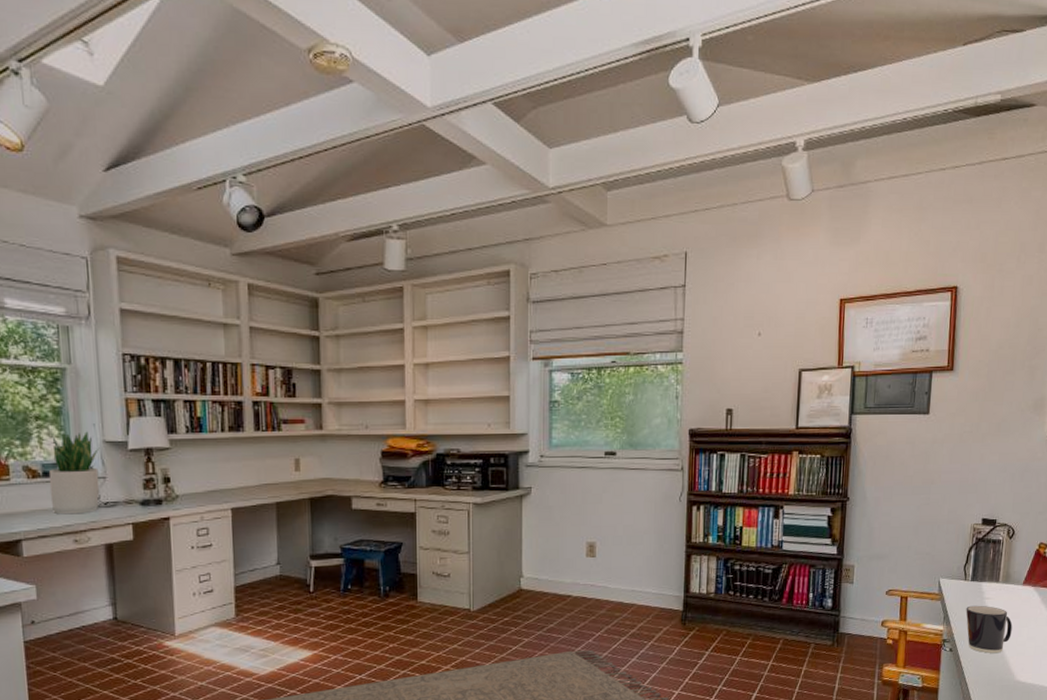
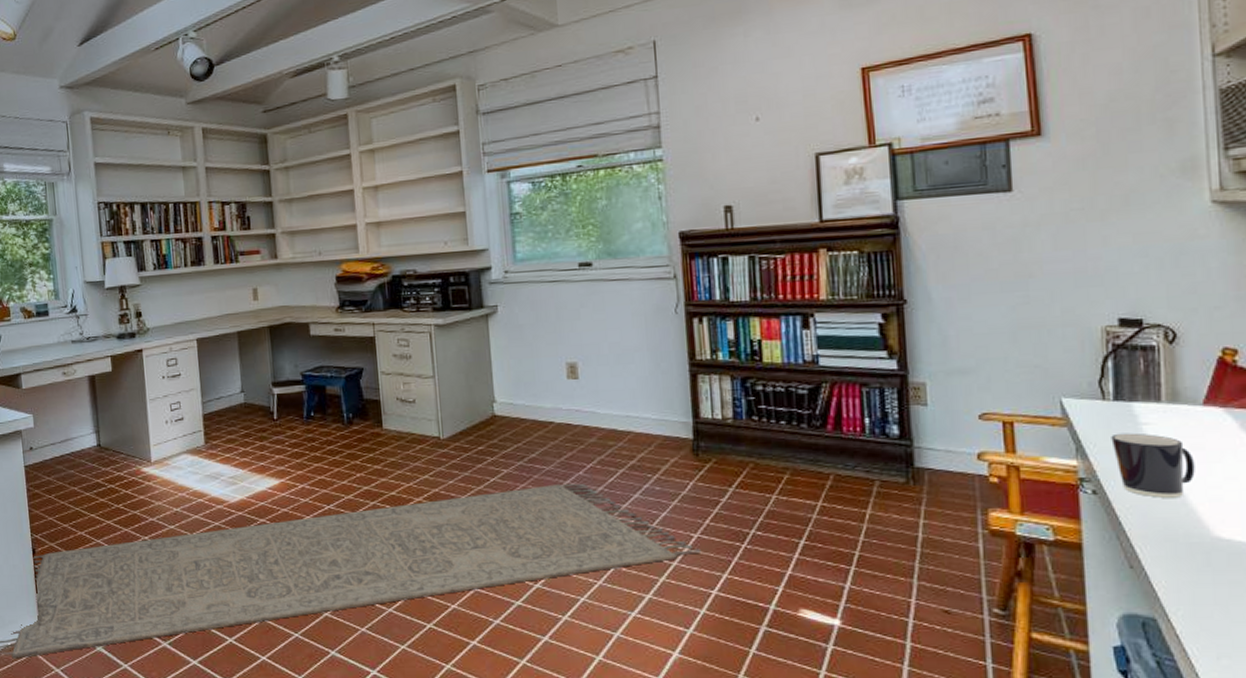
planter: present [49,428,100,515] -> none [41,272,83,350]

